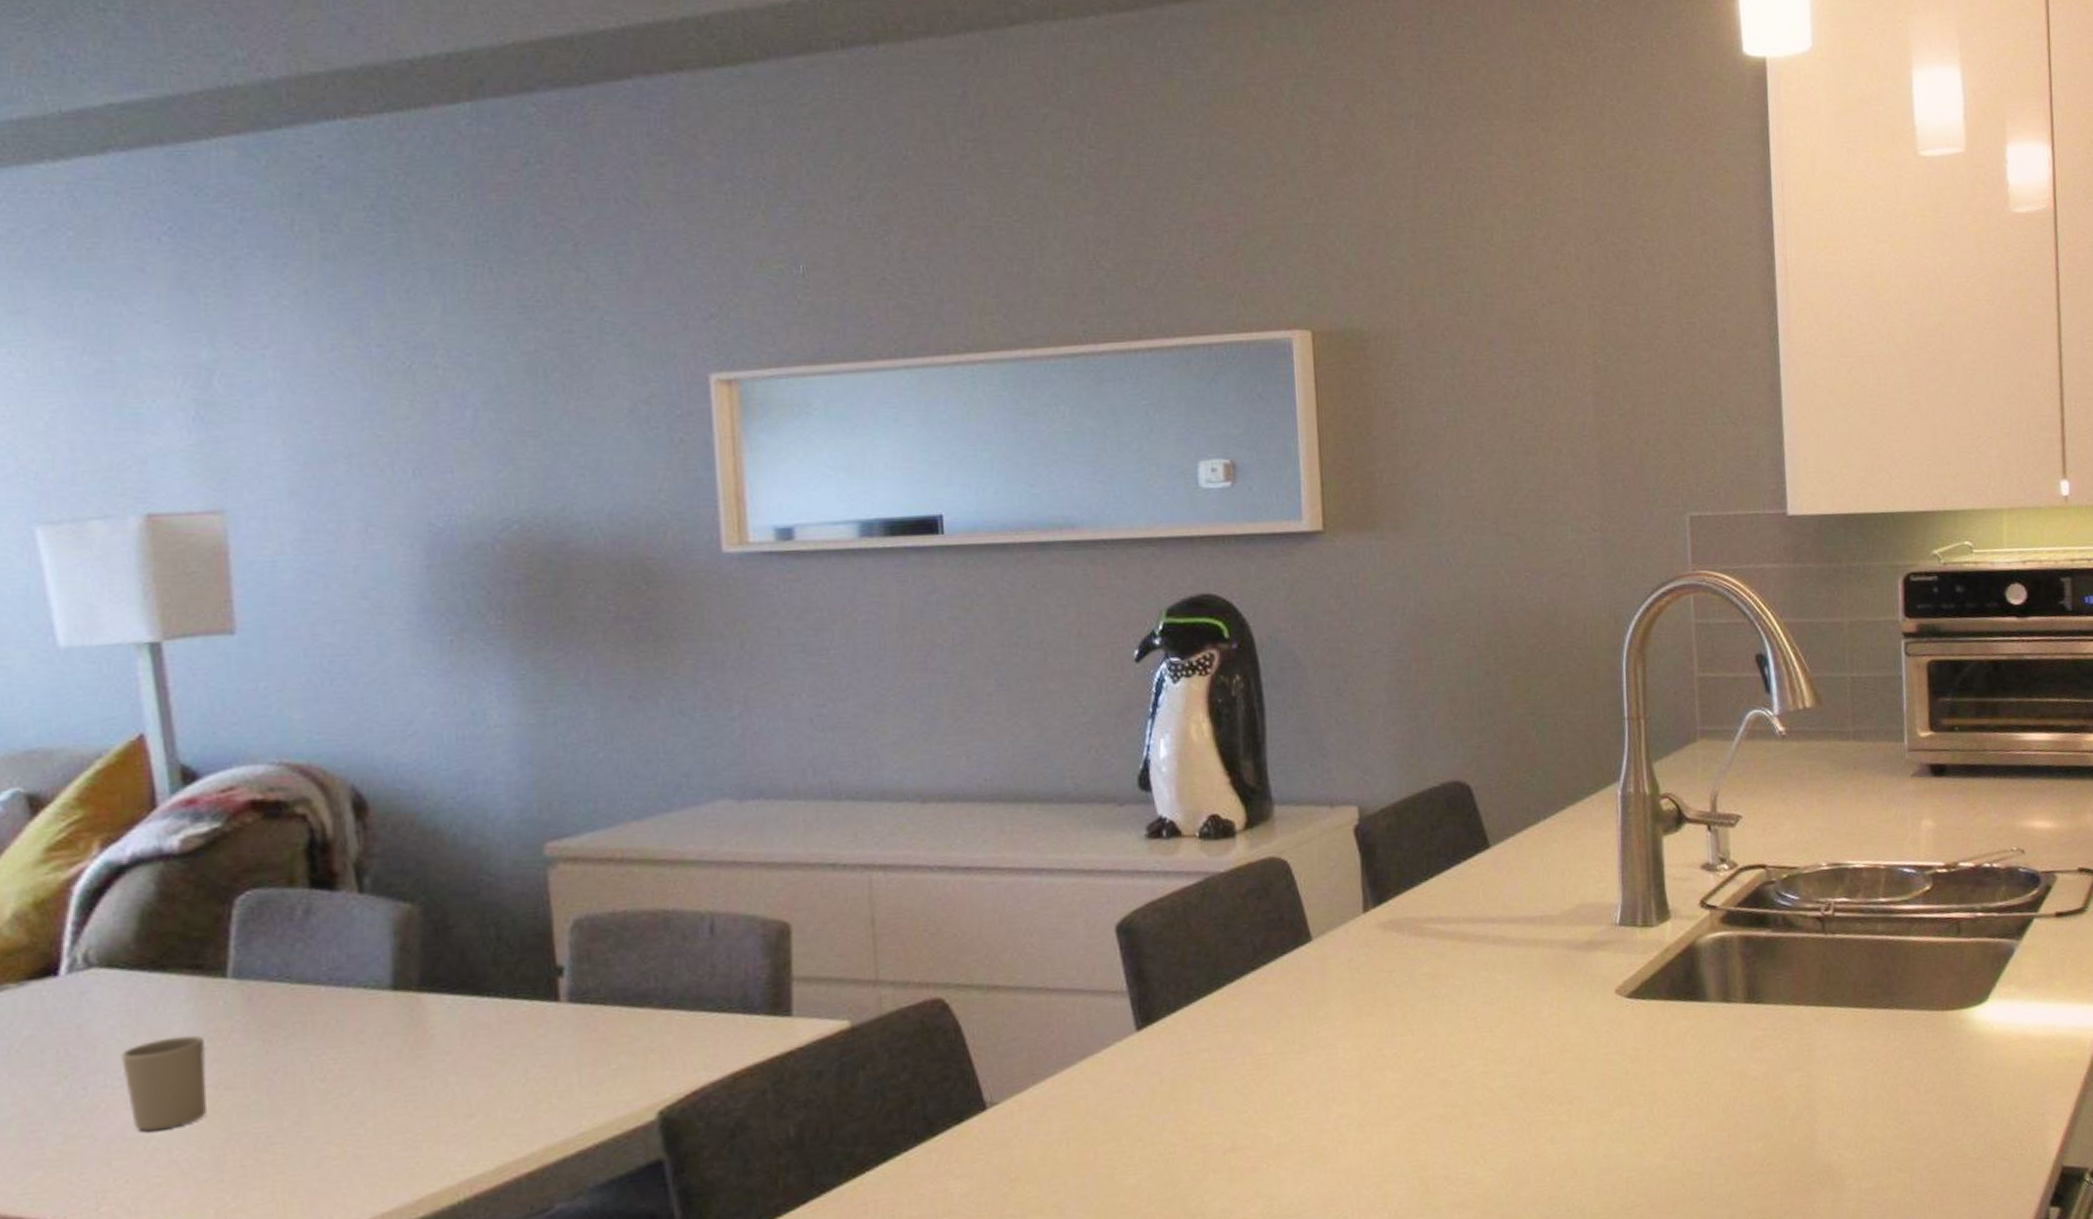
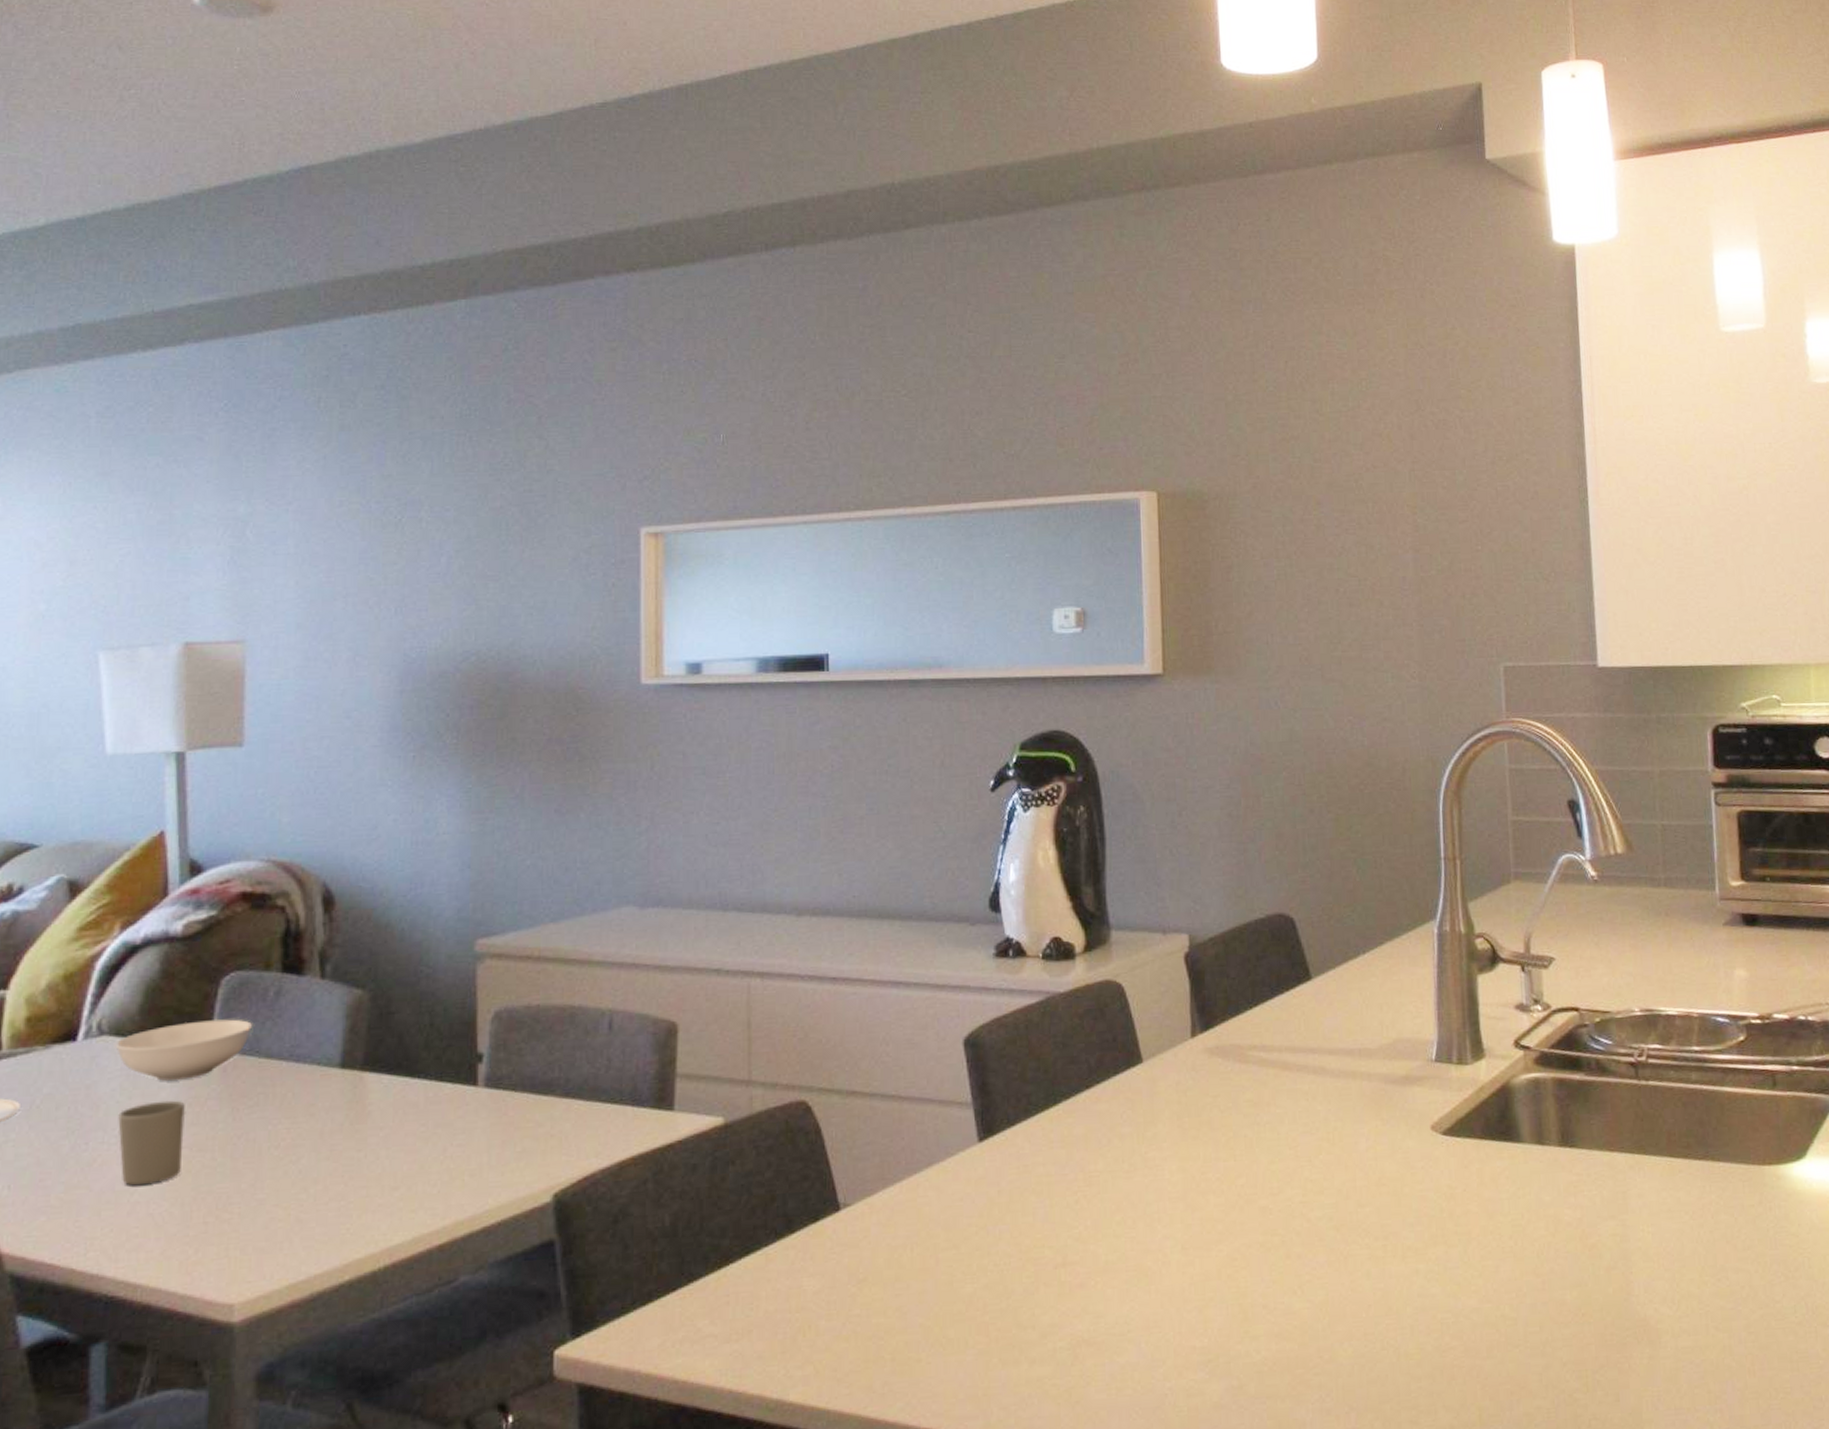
bowl: none [108,942,280,1015] -> present [115,1019,253,1081]

